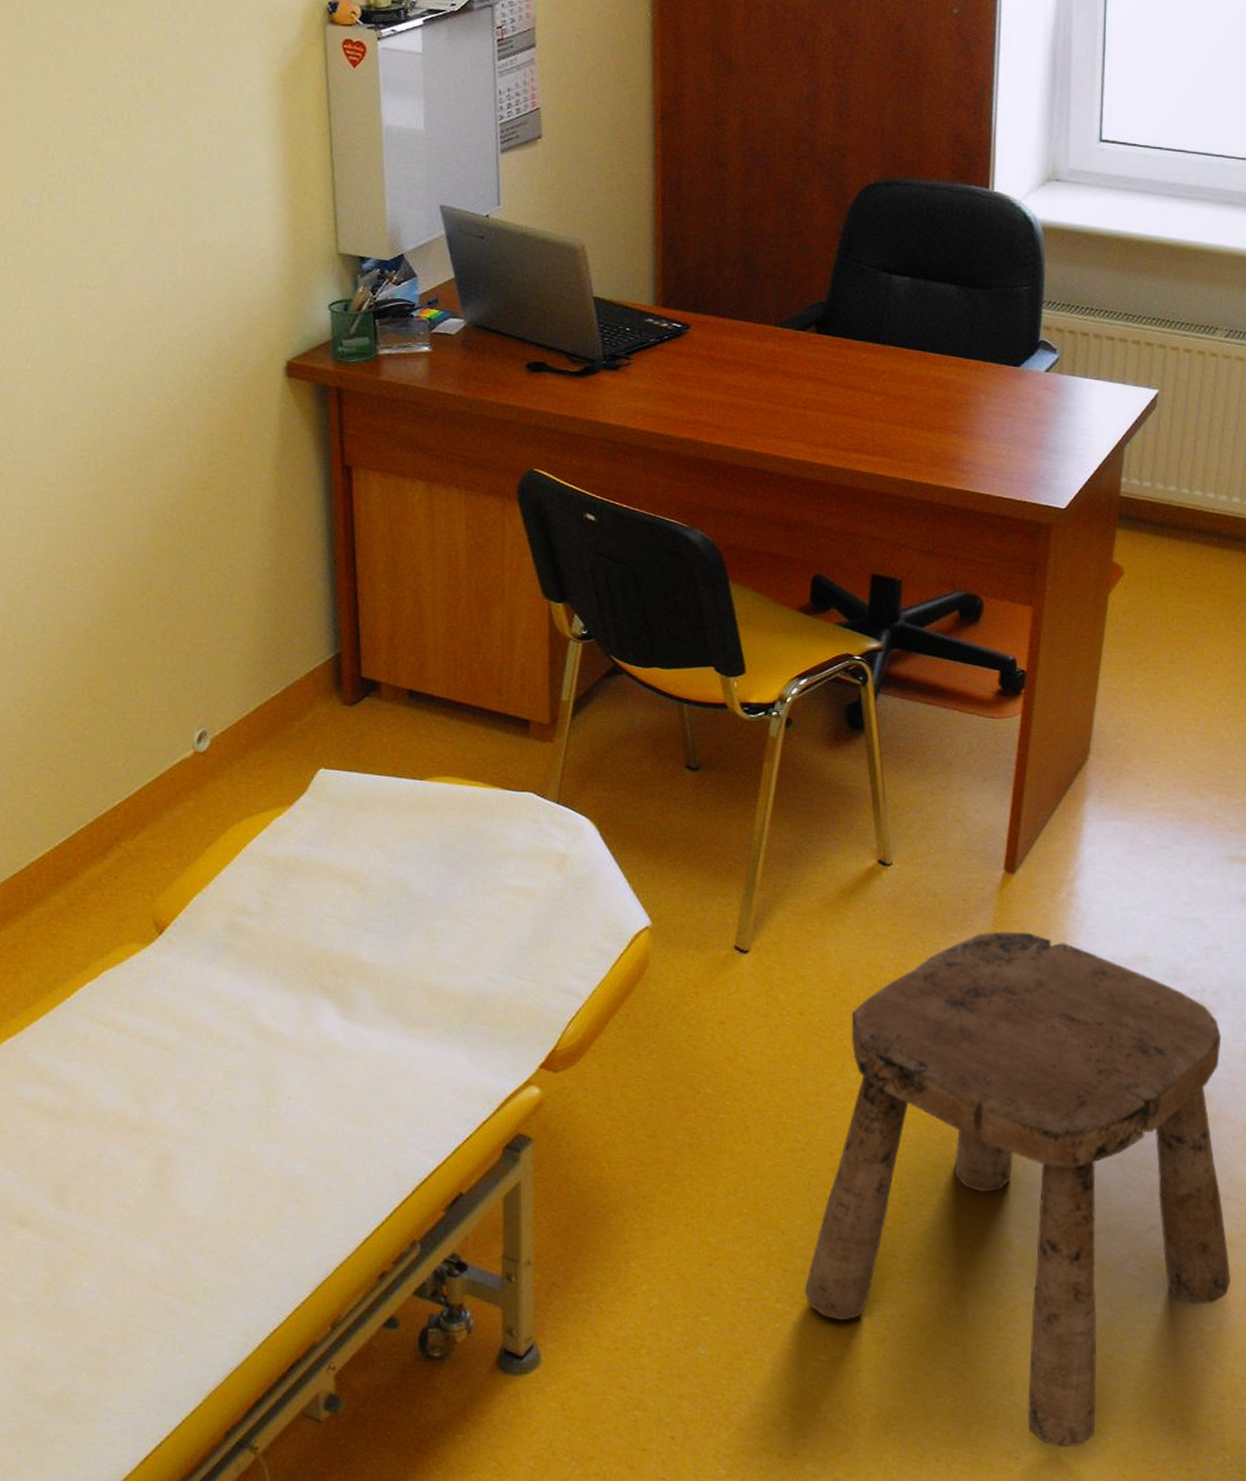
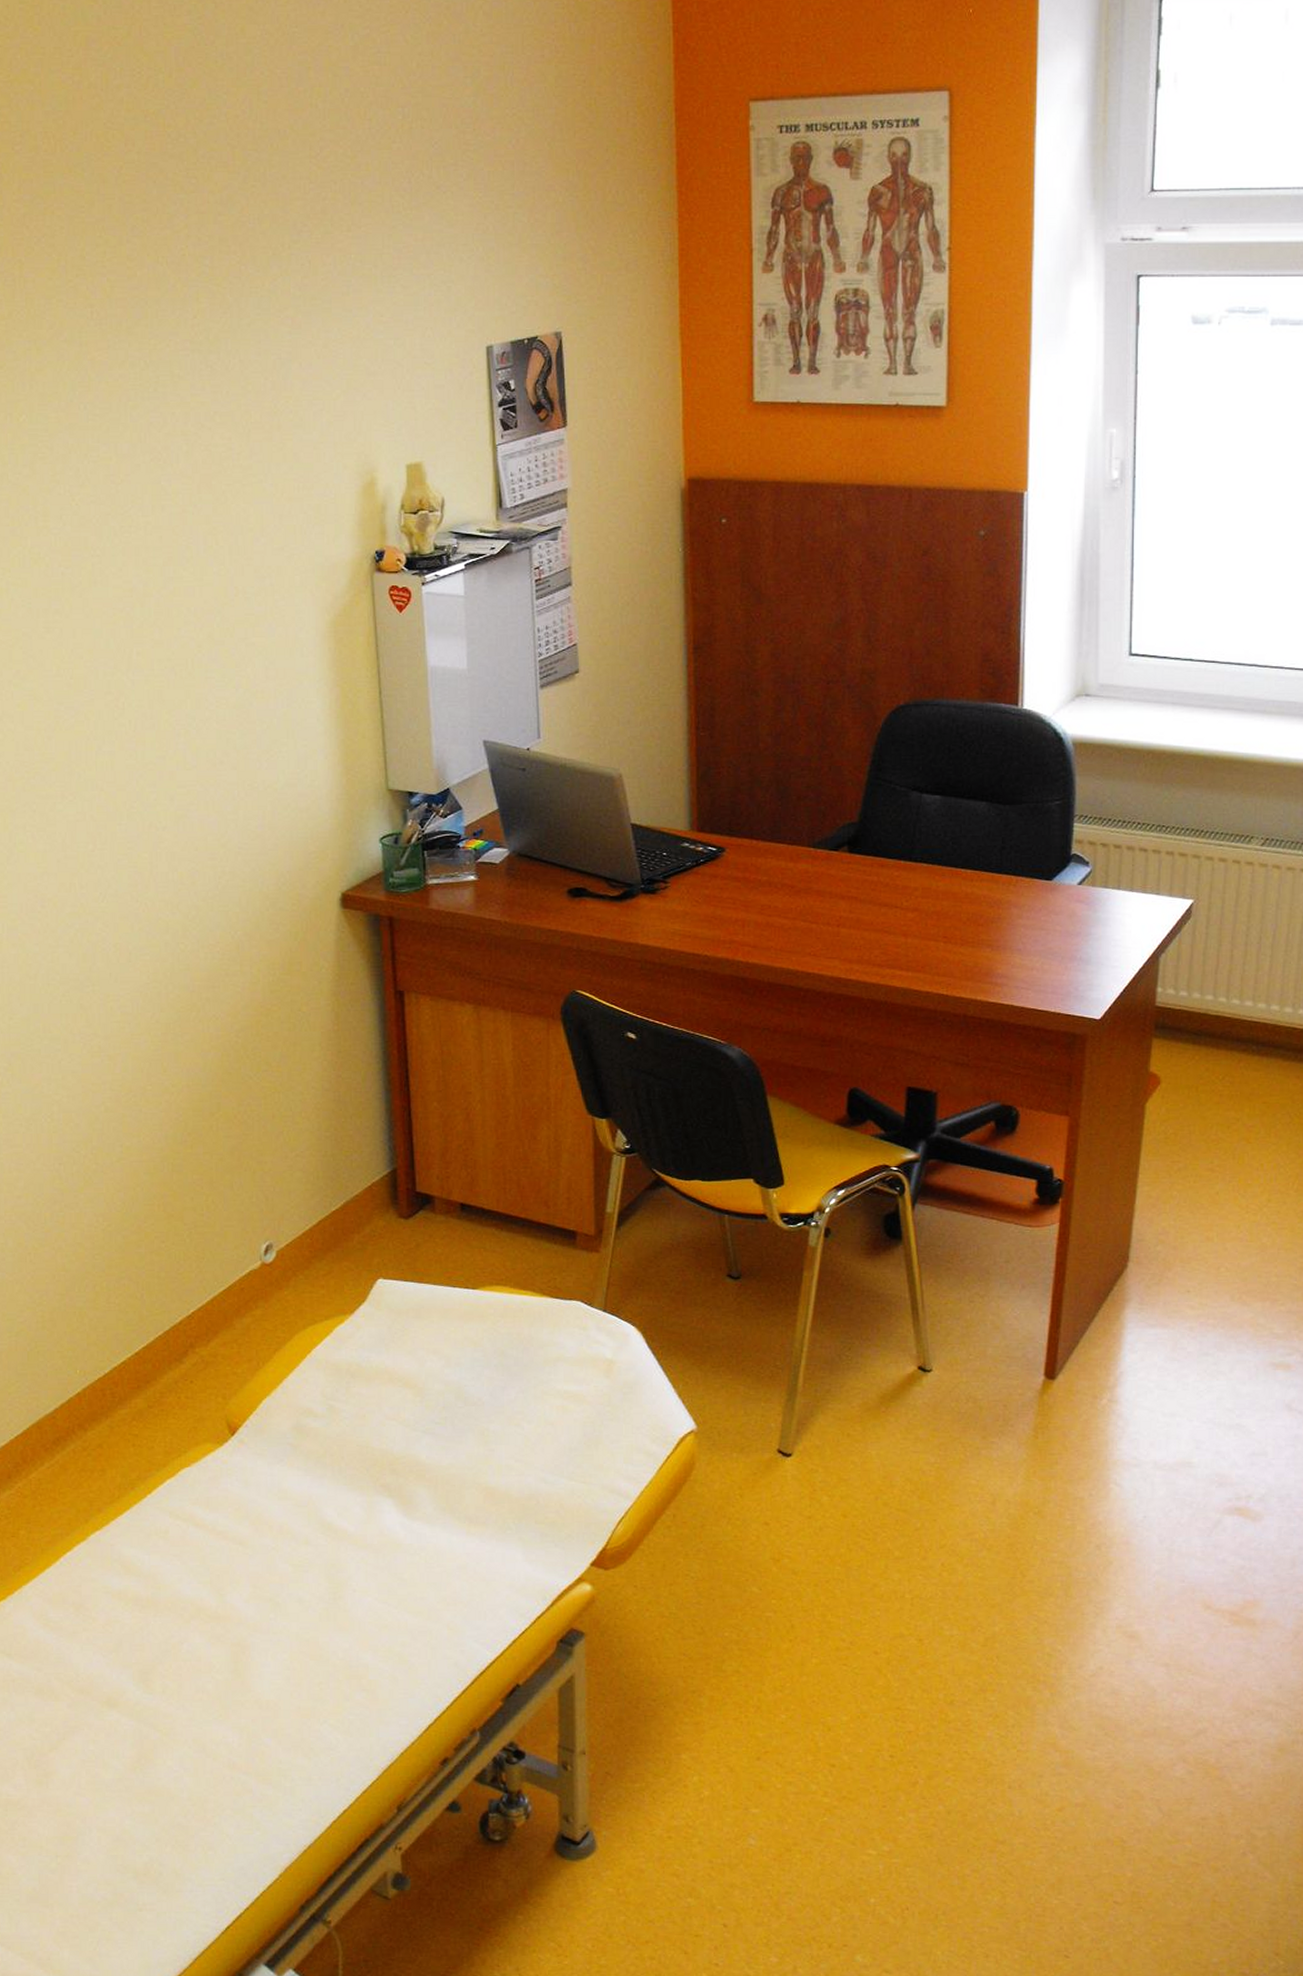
stool: present [804,931,1231,1448] -> none [851,1437,1282,1948]

